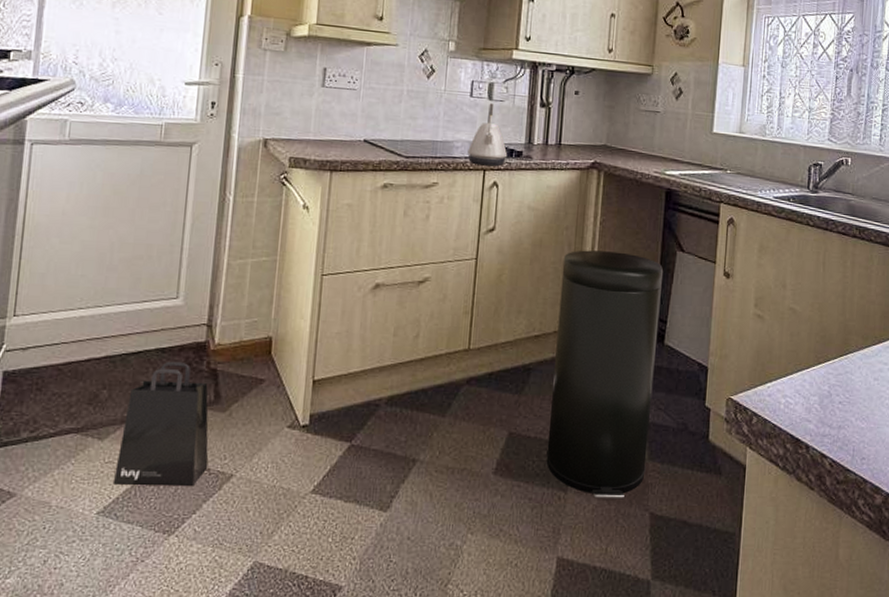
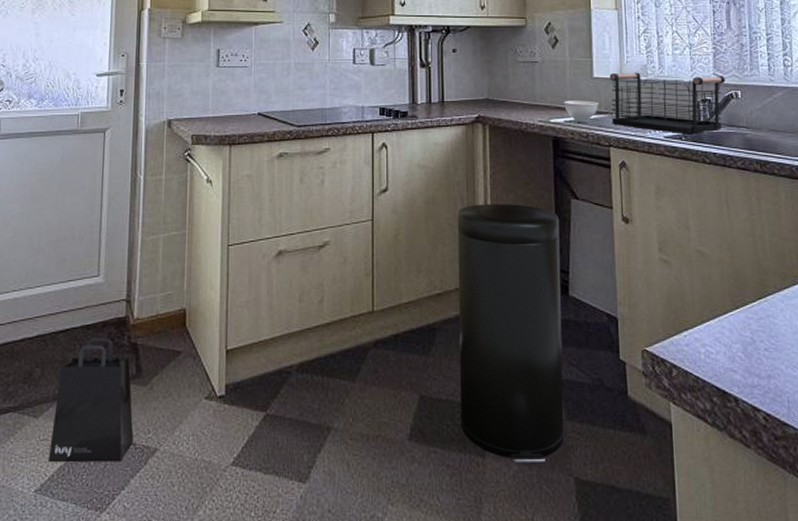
kettle: present [468,103,508,167] -> none [355,68,394,128]
bowl: none [681,153,716,178] -> present [564,100,600,123]
dish rack: none [725,130,839,196] -> present [609,72,726,133]

